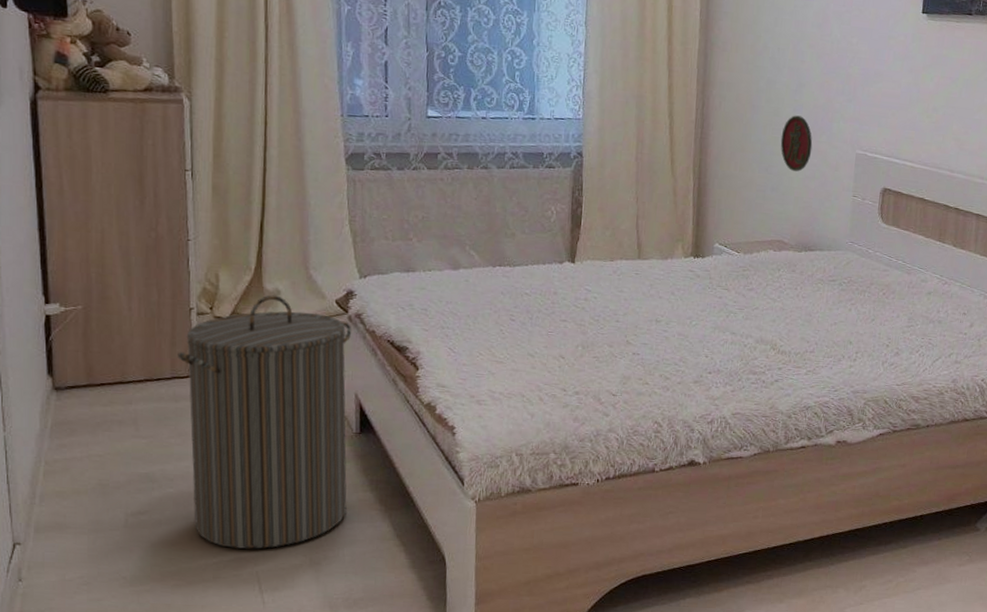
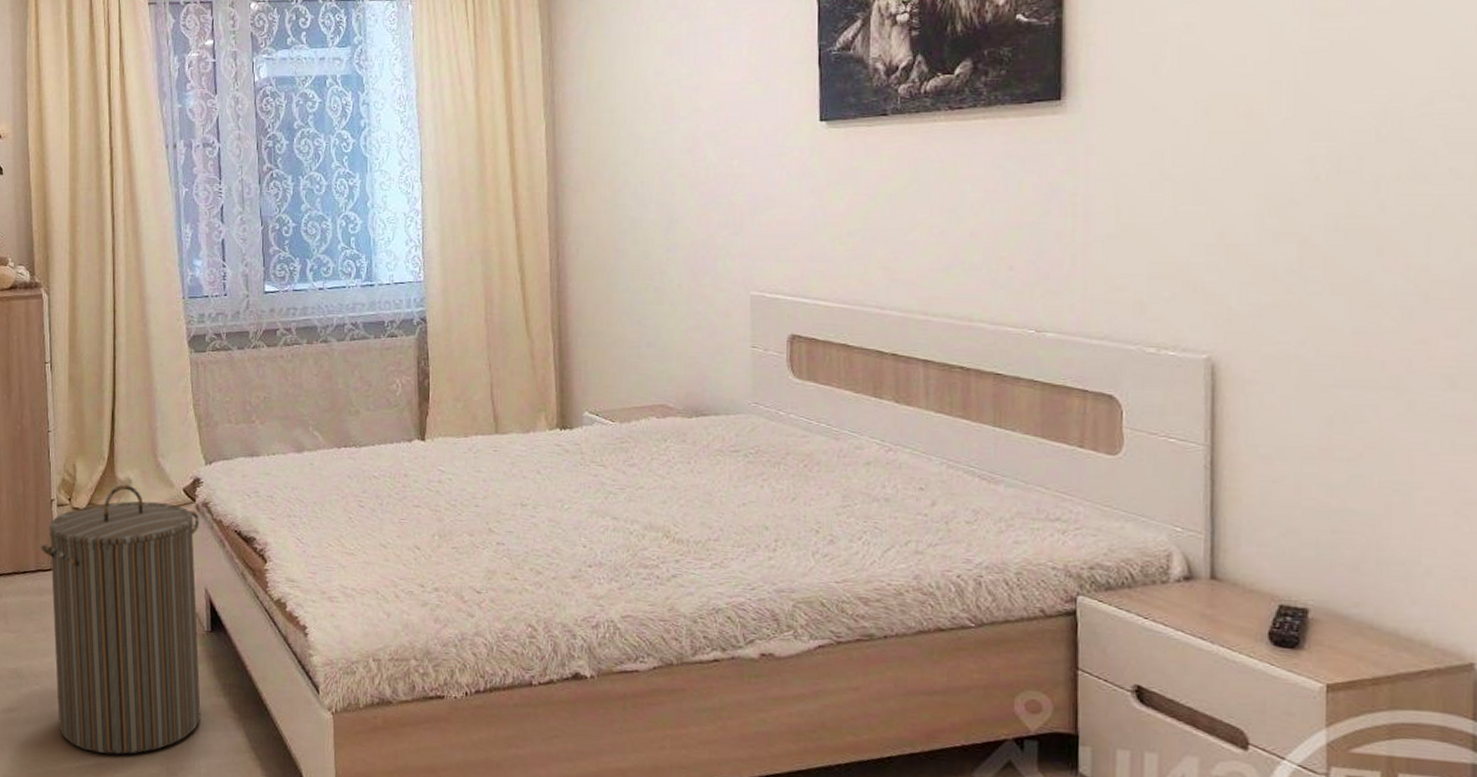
decorative plate: present [780,115,813,172] -> none [653,256,694,322]

